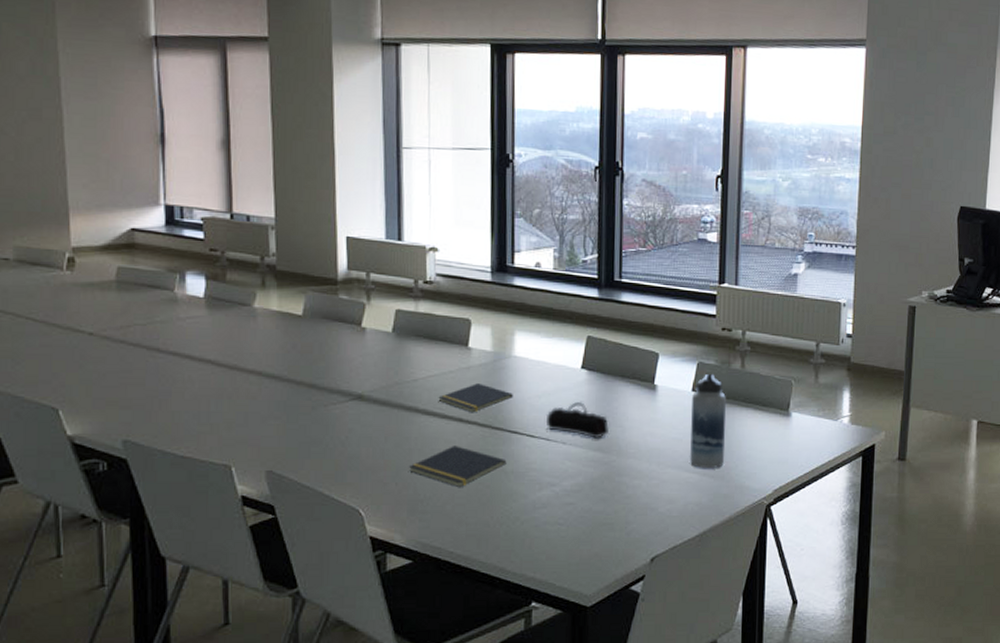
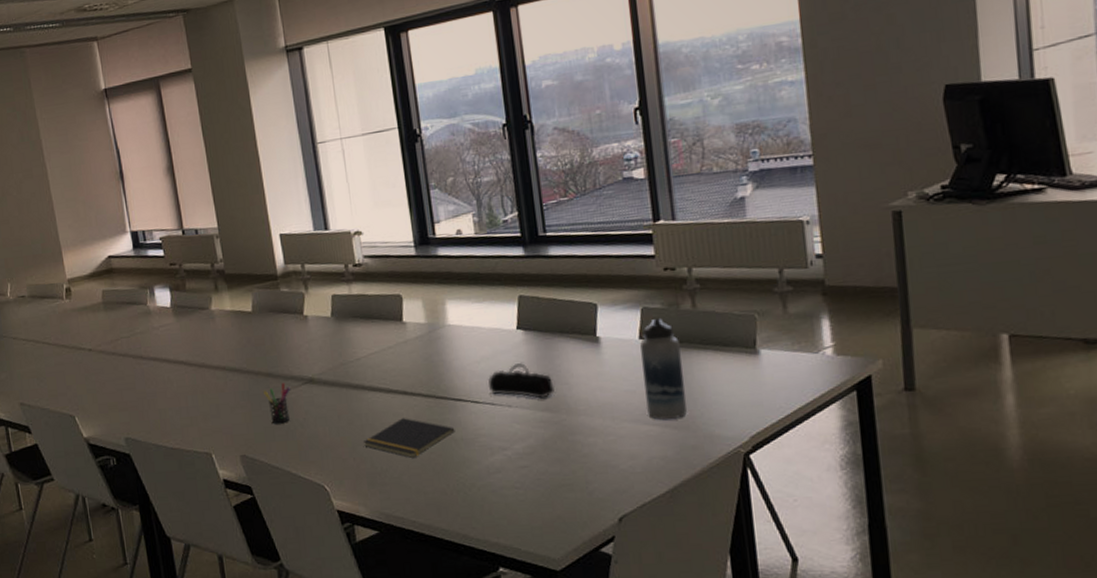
pen holder: none [304,397,335,440] -> present [264,383,290,424]
notepad: present [438,383,513,413] -> none [381,355,452,385]

